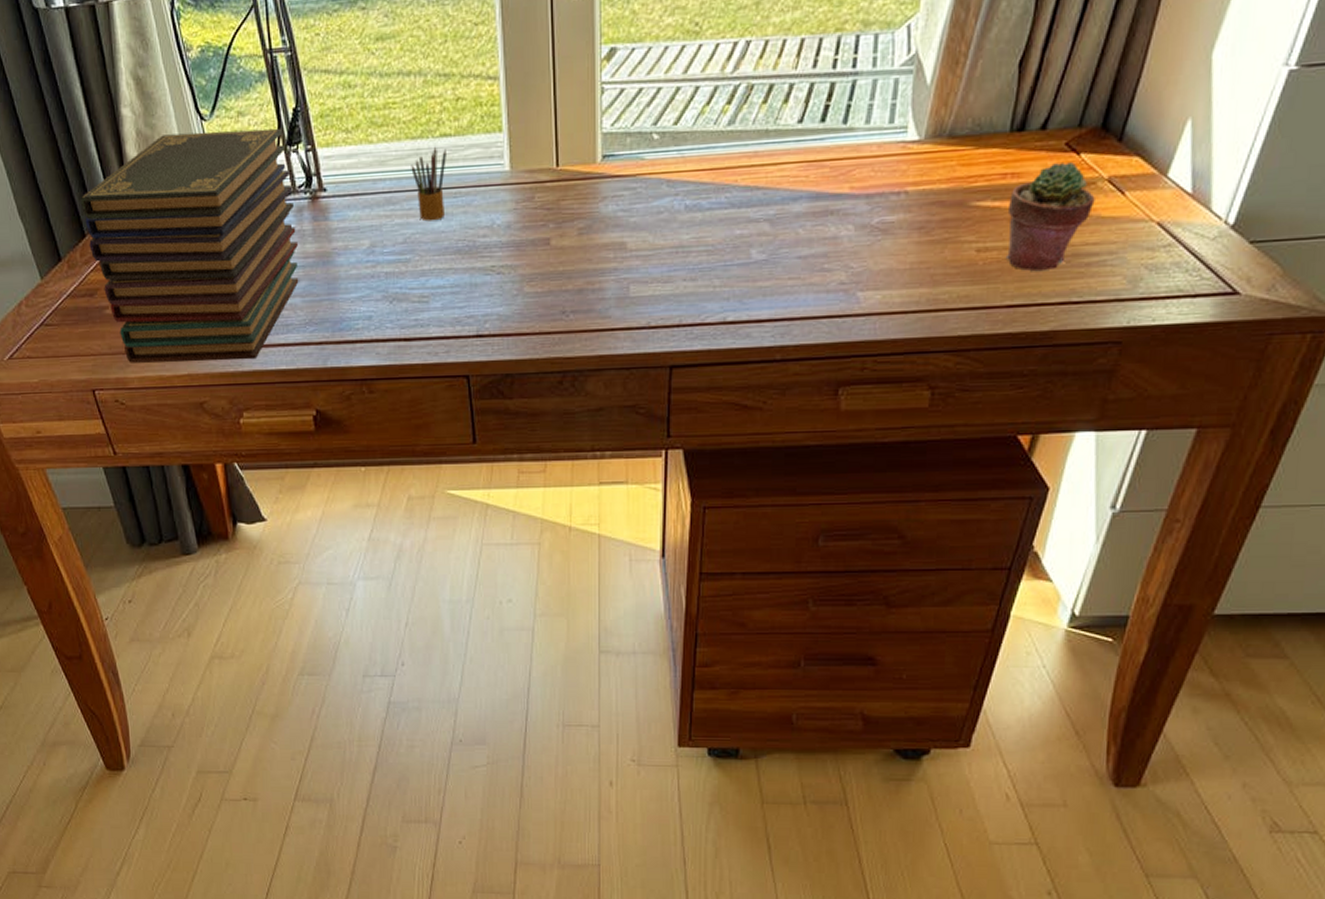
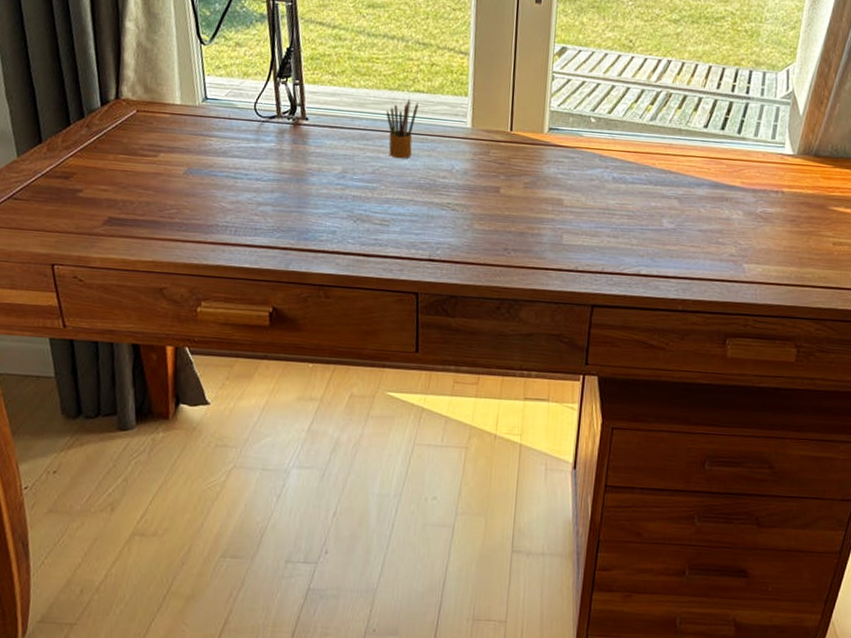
book stack: present [80,128,299,363] -> none [70,50,278,255]

